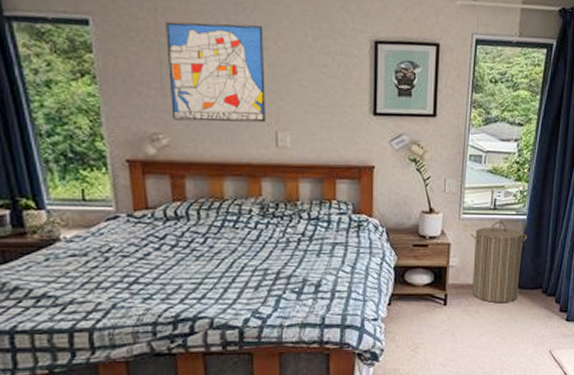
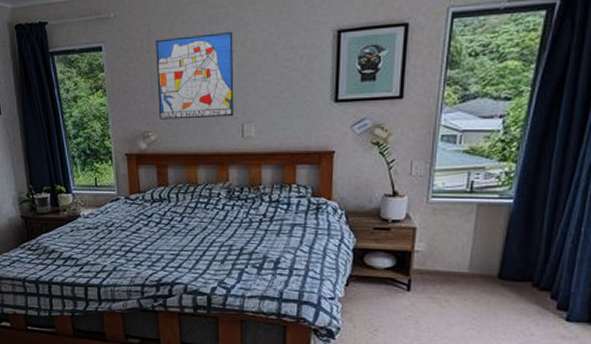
laundry hamper: present [470,221,527,304] -> none [440,205,514,294]

